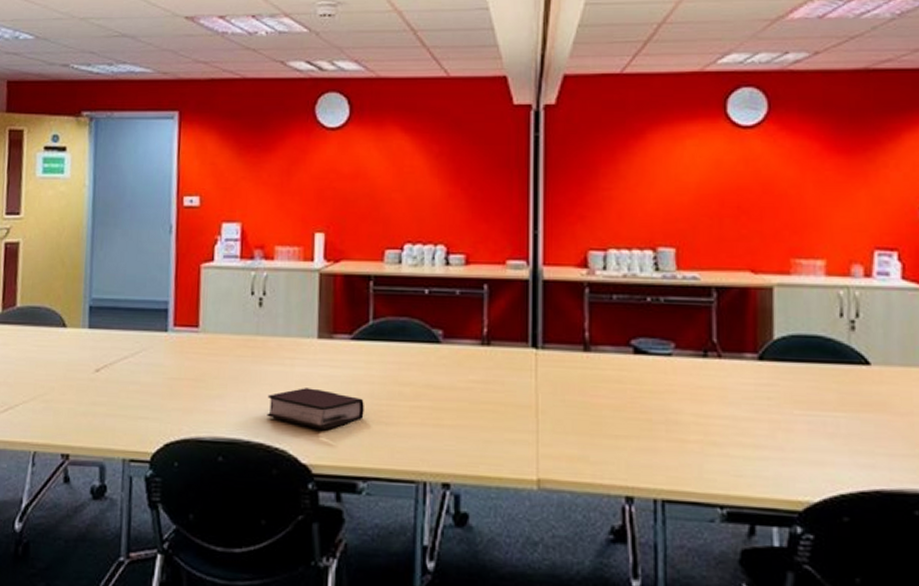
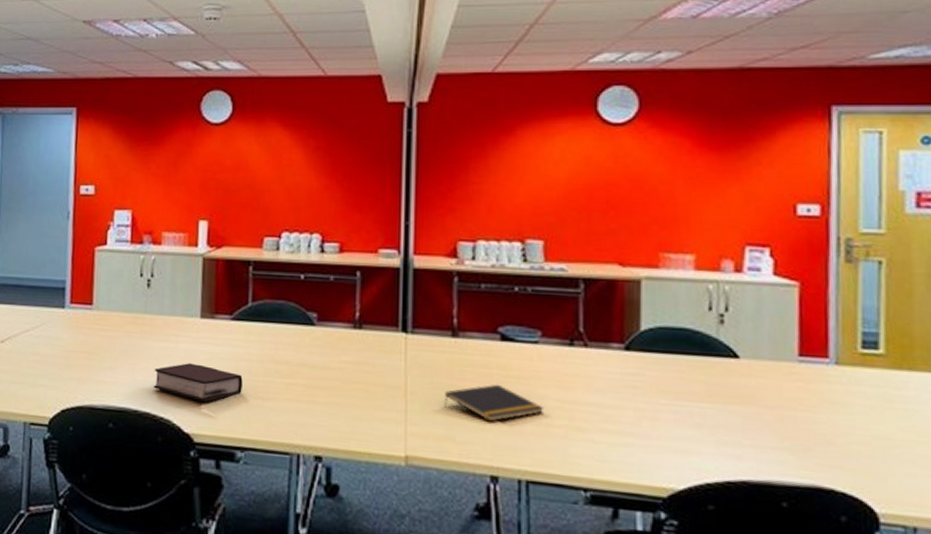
notepad: none [576,399,679,440] -> present [443,384,545,422]

